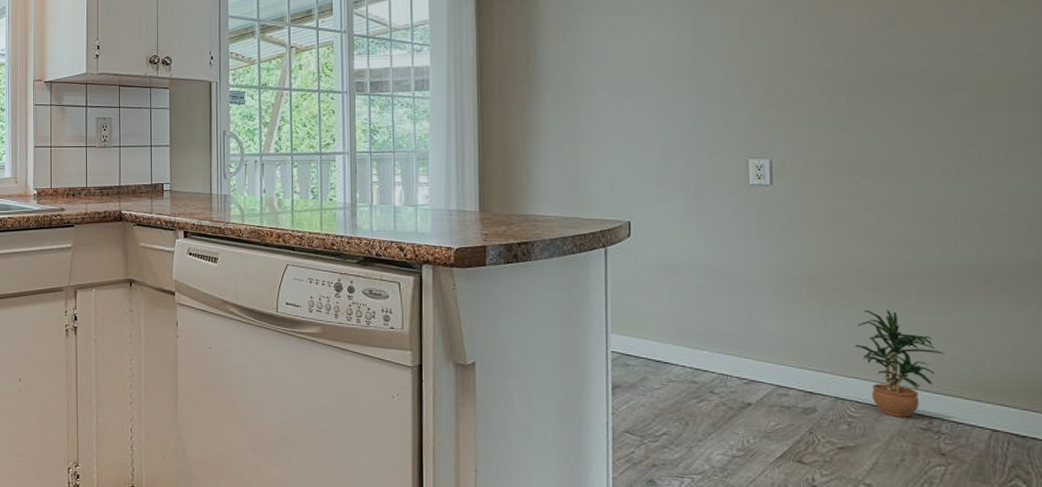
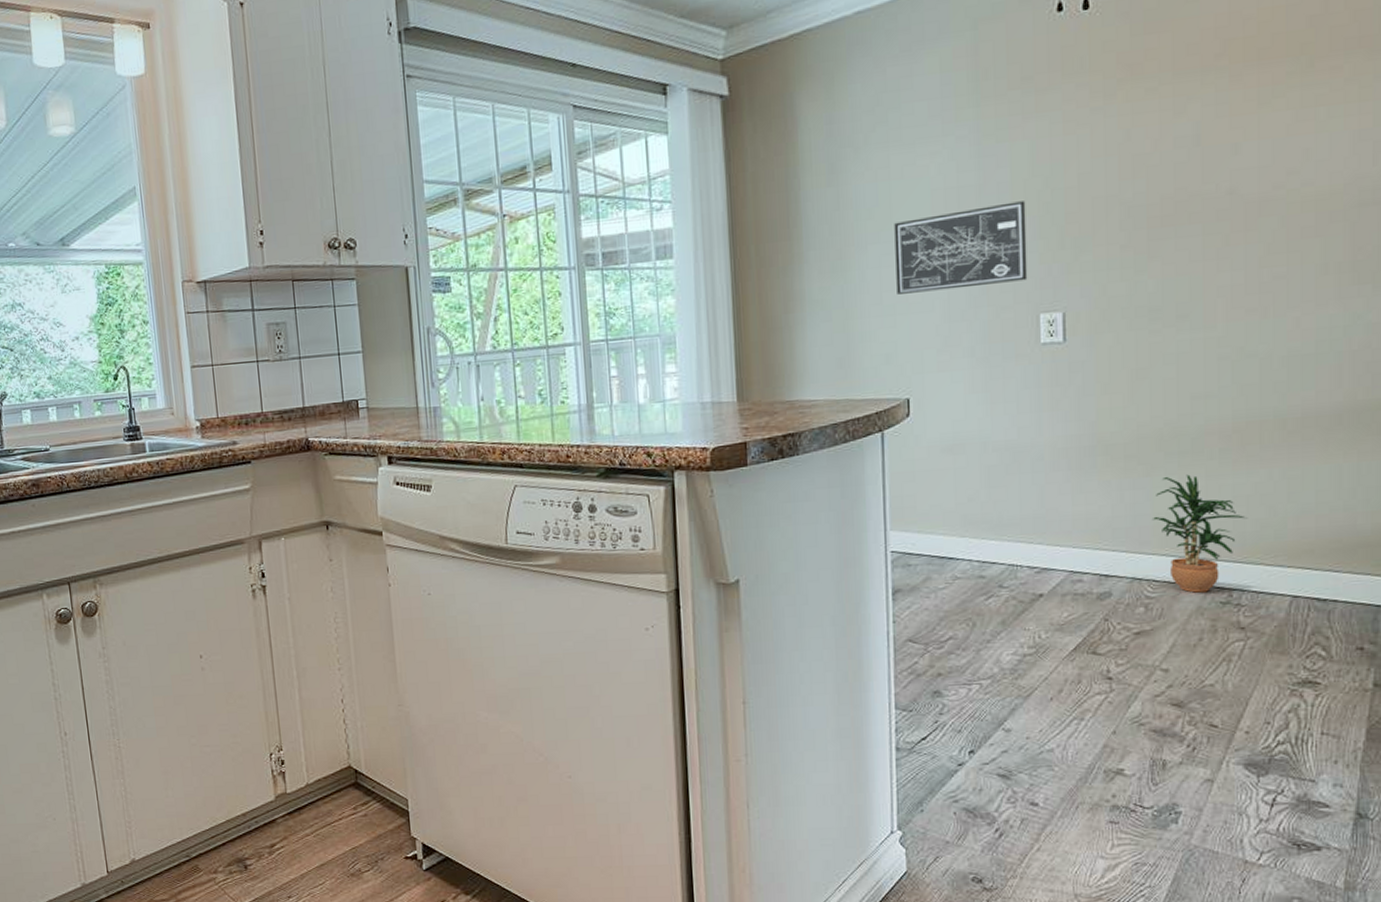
wall art: none [620,64,738,134] -> present [894,201,1028,294]

